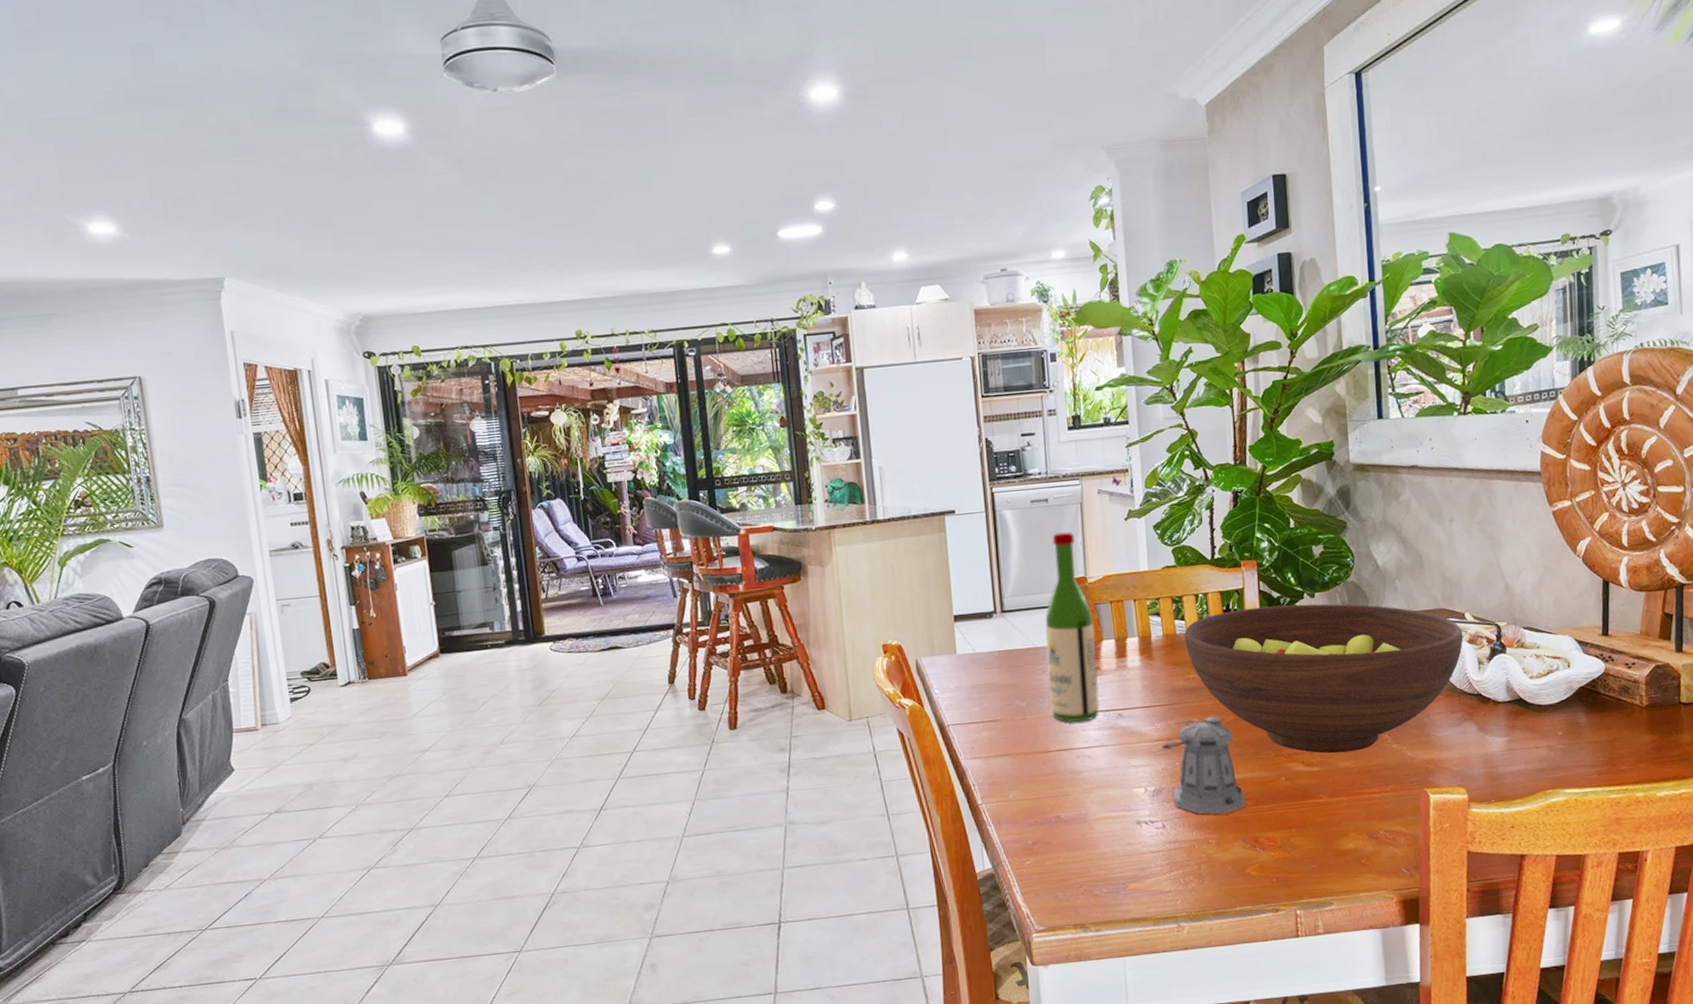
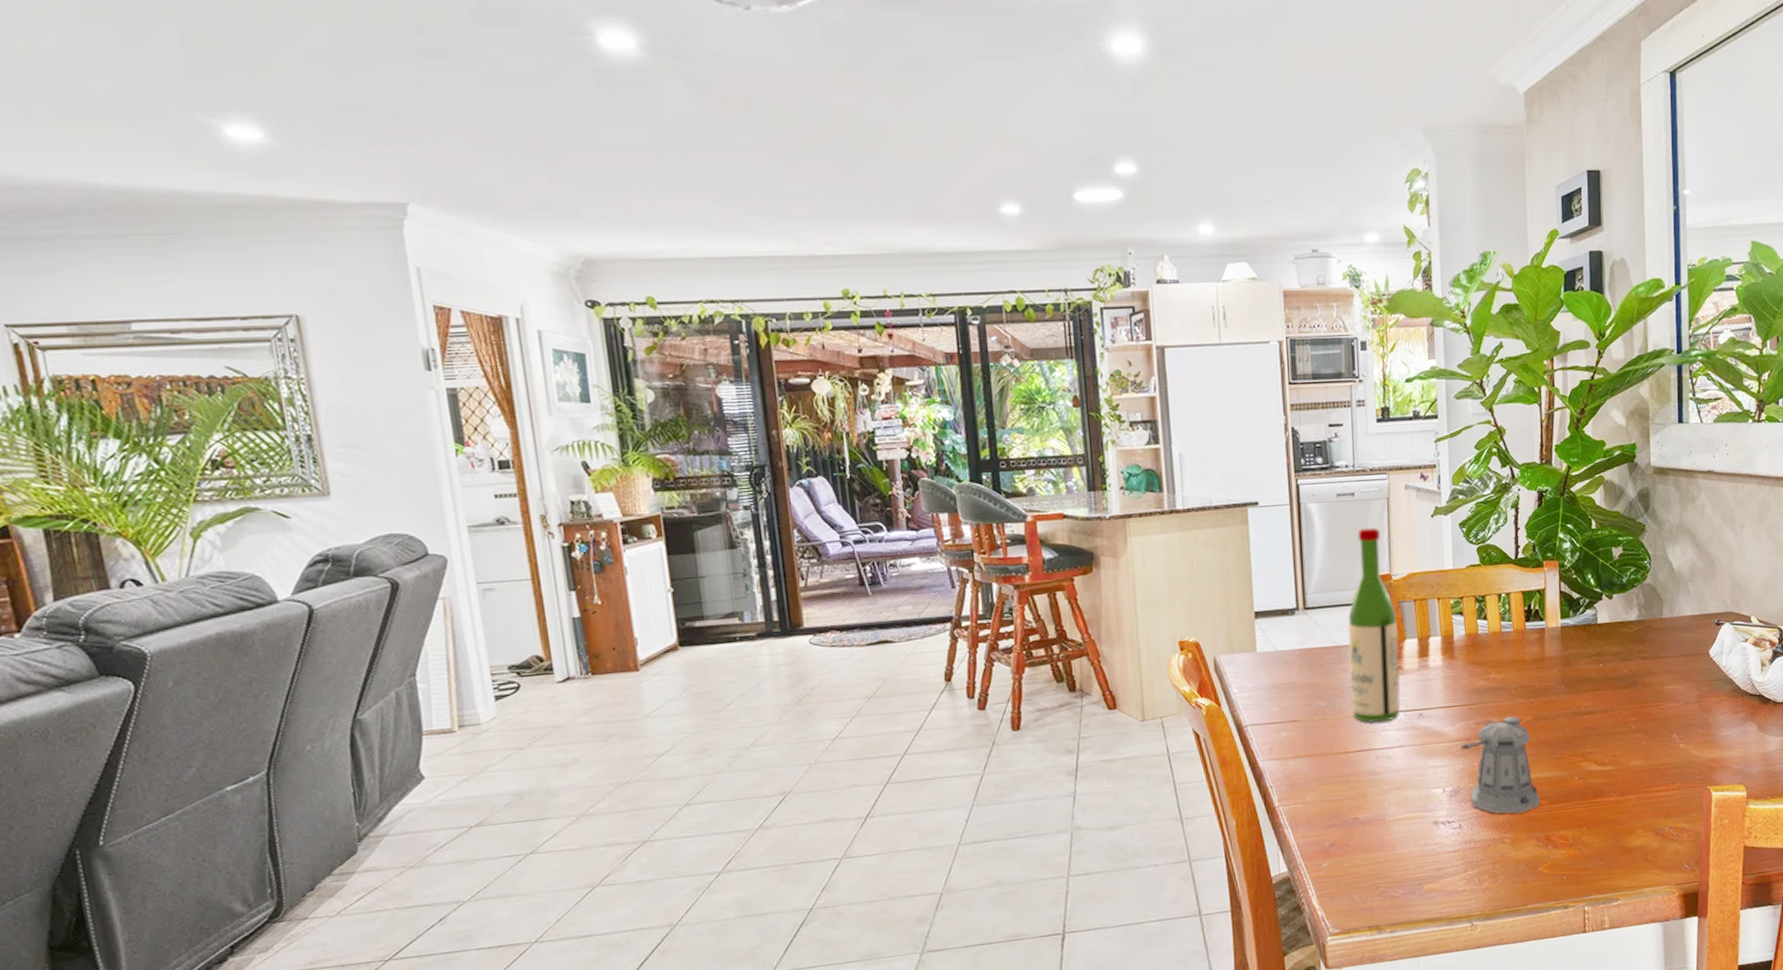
fruit bowl: present [1184,603,1463,754] -> none [1486,605,1749,753]

